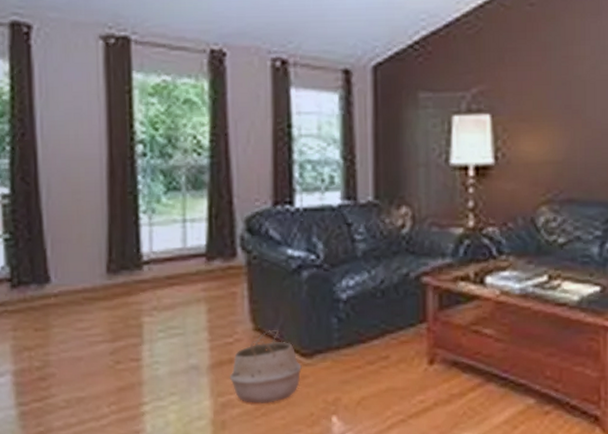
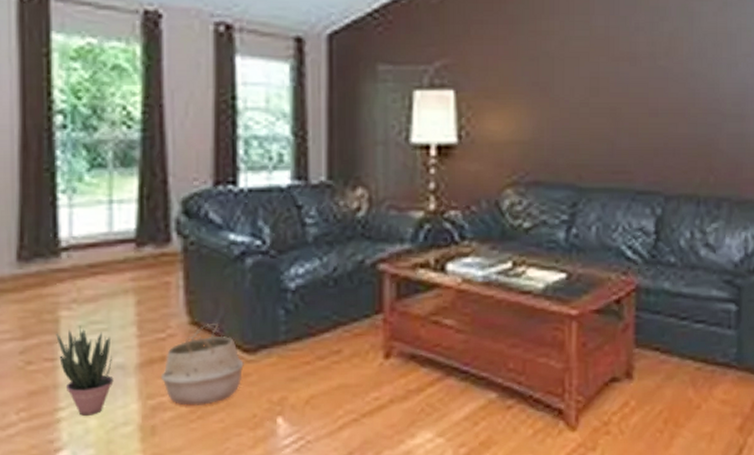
potted plant: none [140,330,189,410] -> present [56,326,114,416]

